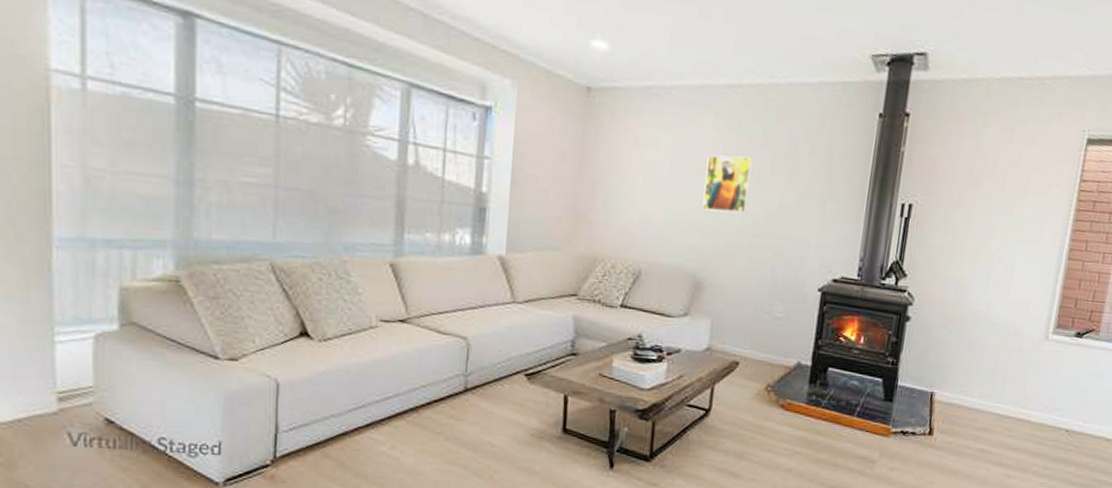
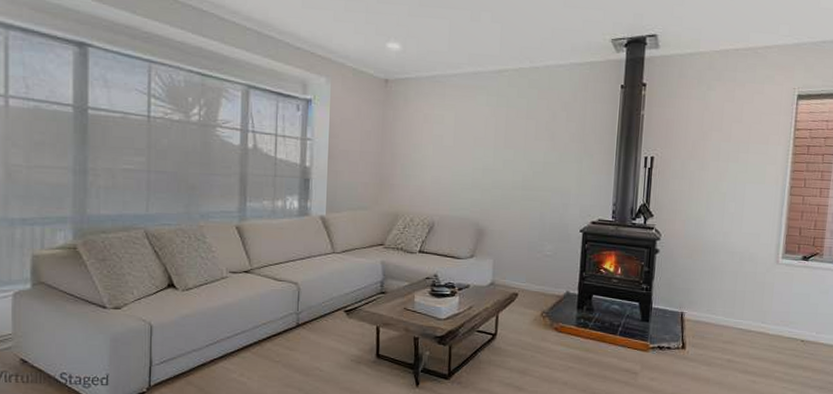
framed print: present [702,155,753,213] -> none [481,126,520,172]

